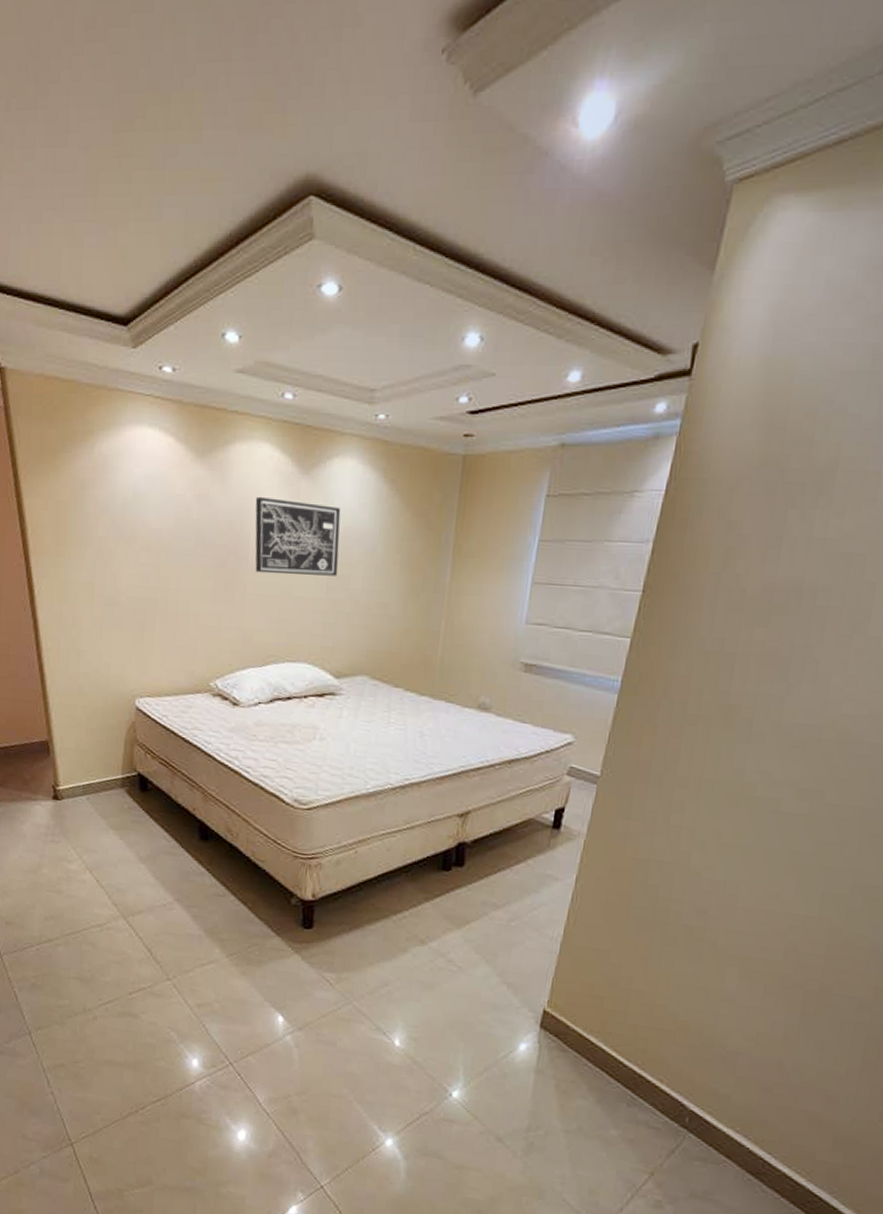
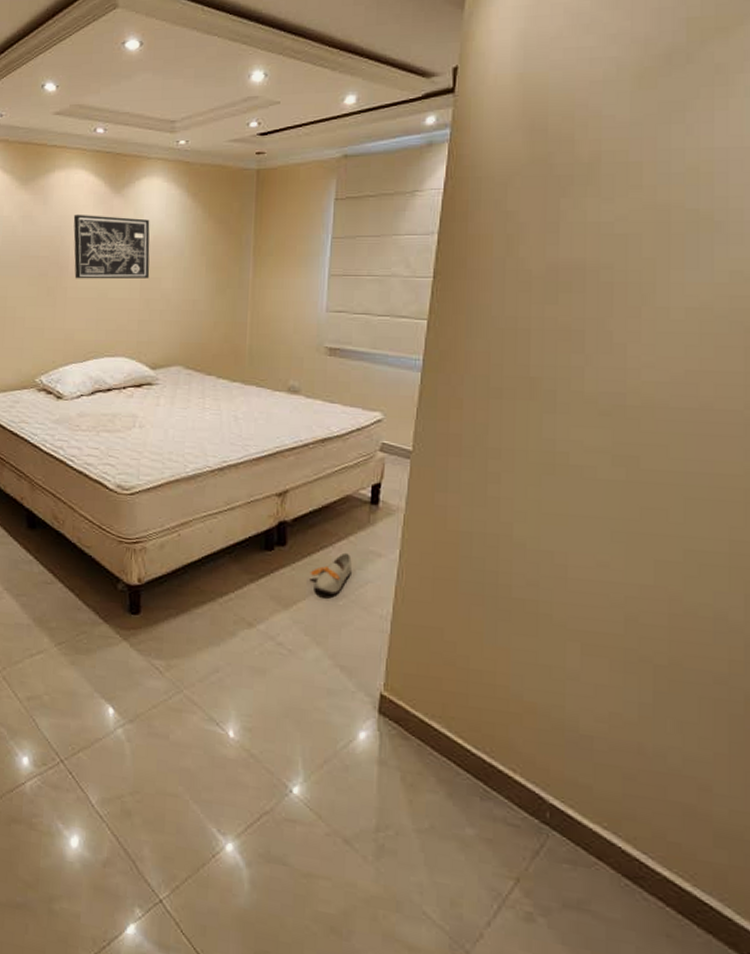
shoe: none [485,875,528,916] -> present [310,552,352,595]

